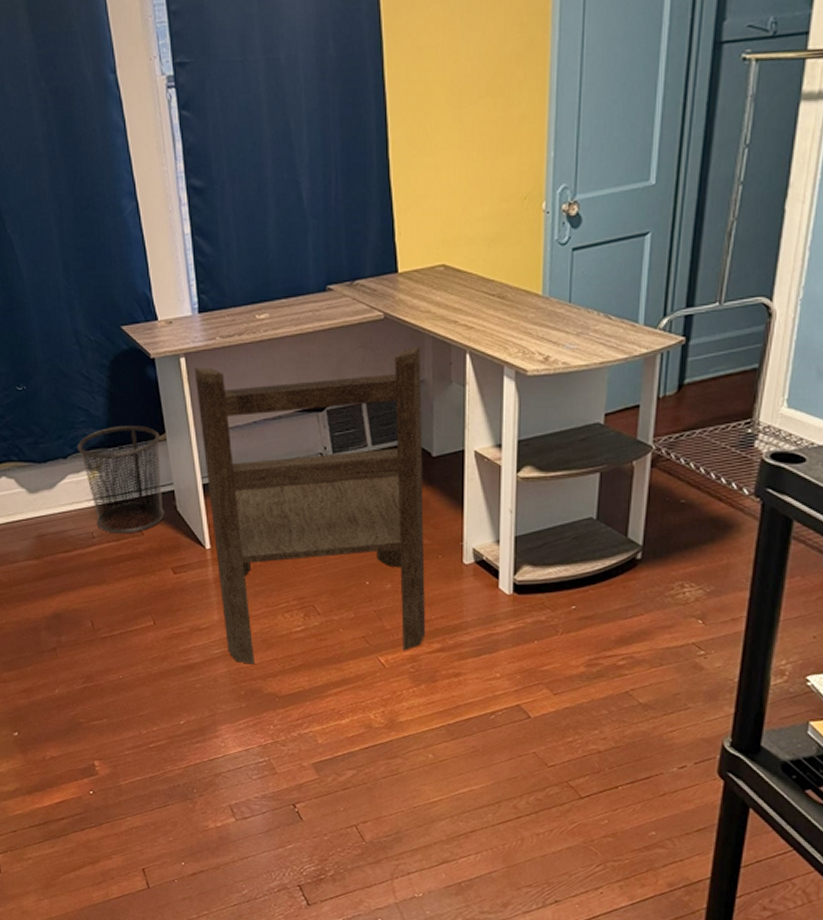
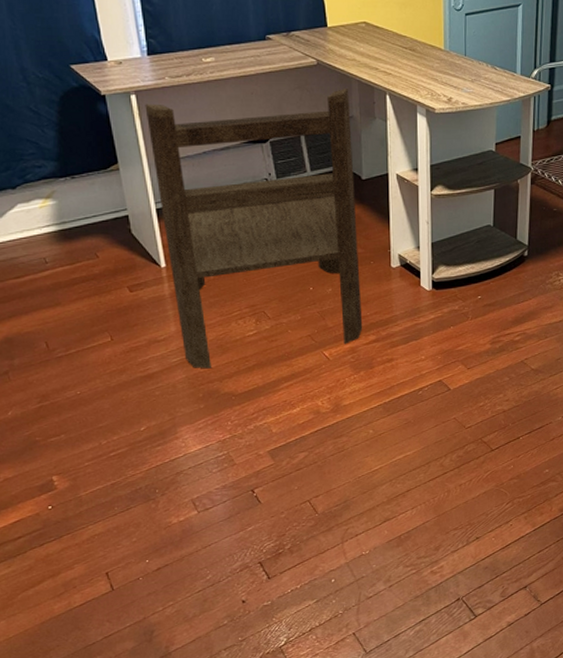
waste bin: present [78,426,165,534] -> none [27,157,120,258]

